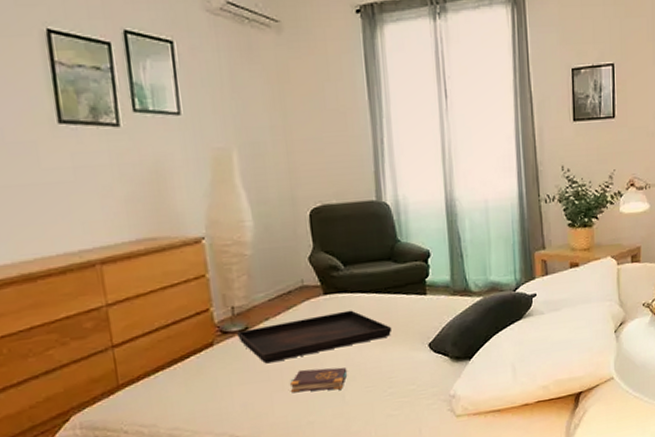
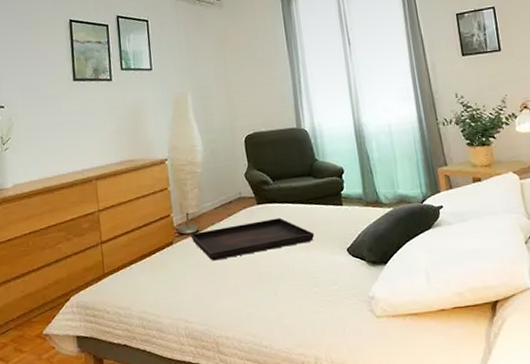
book: present [290,367,348,393] -> none [232,266,279,287]

